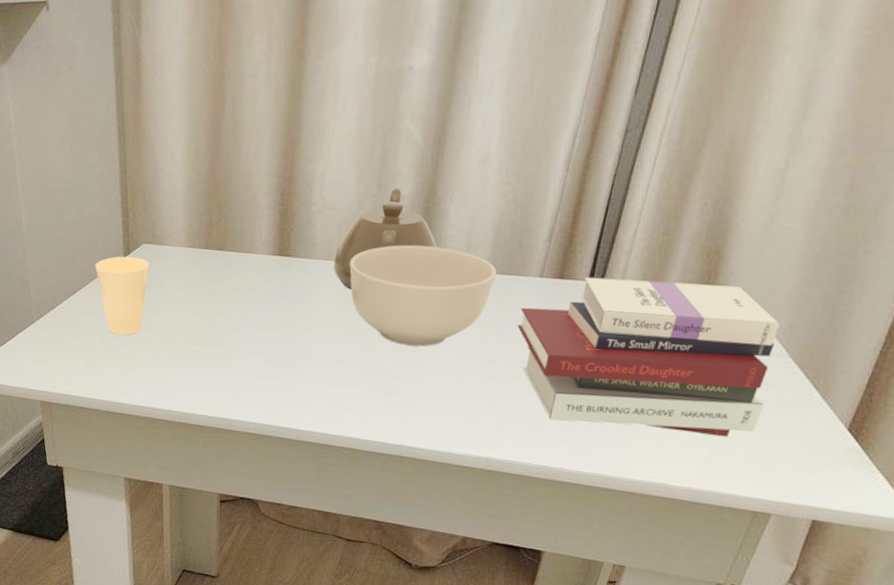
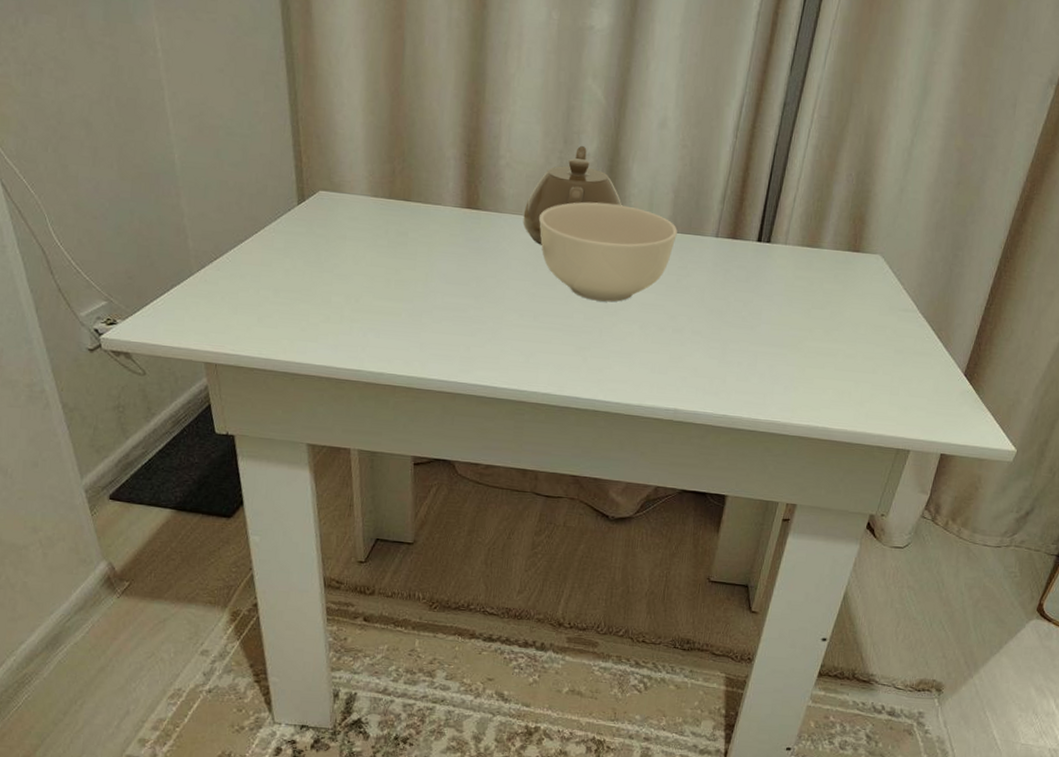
cup: present [94,256,150,335] -> none [264,203,328,289]
books: present [517,276,781,437] -> none [697,237,912,384]

